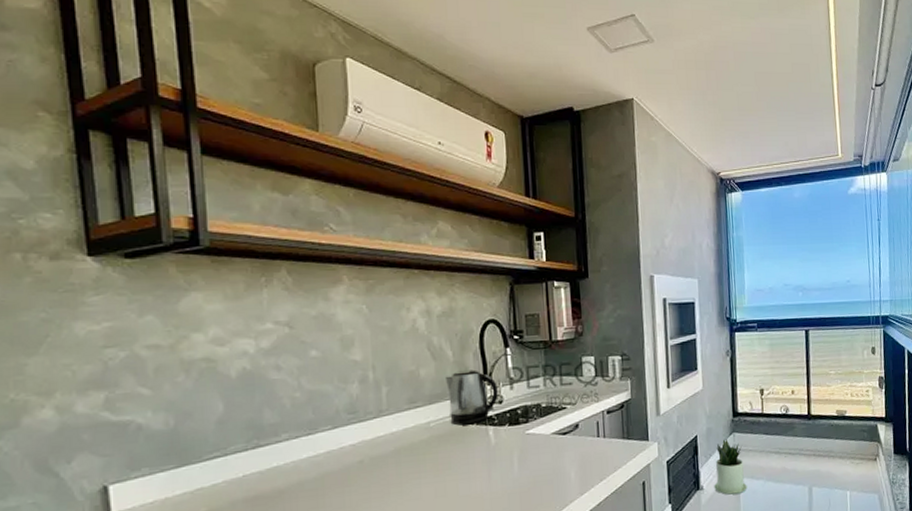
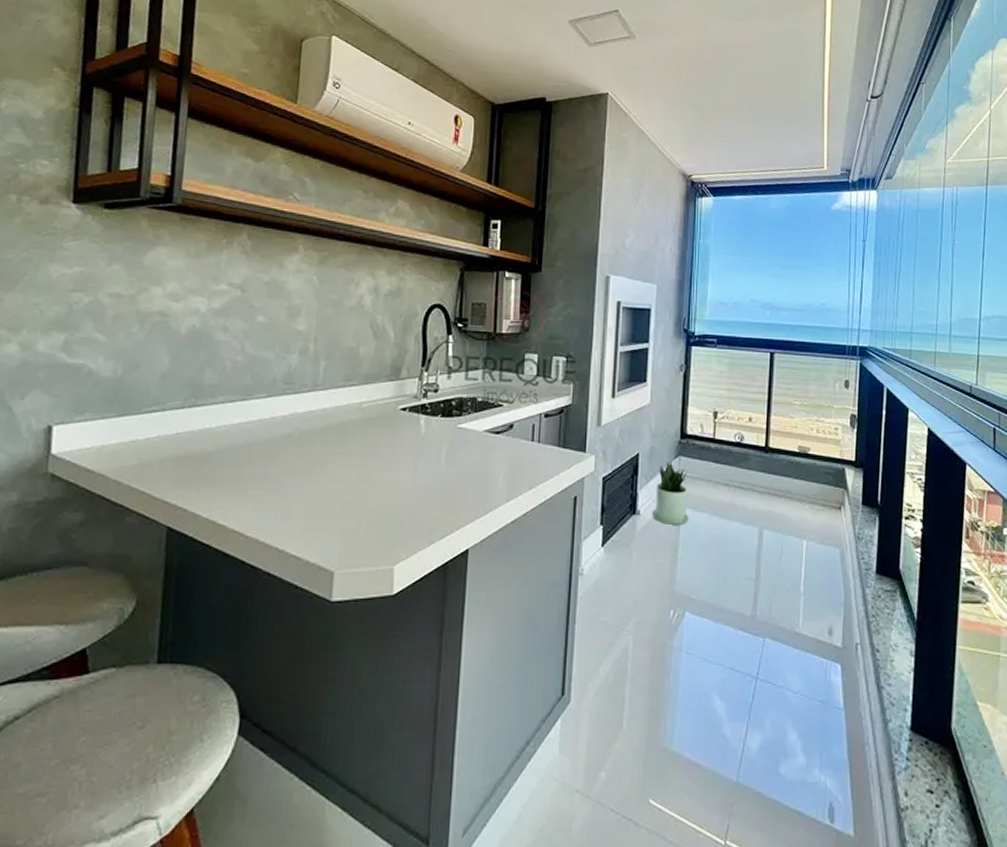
kettle: present [446,369,498,426] -> none [383,353,435,411]

